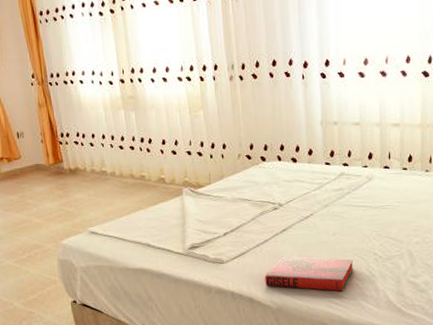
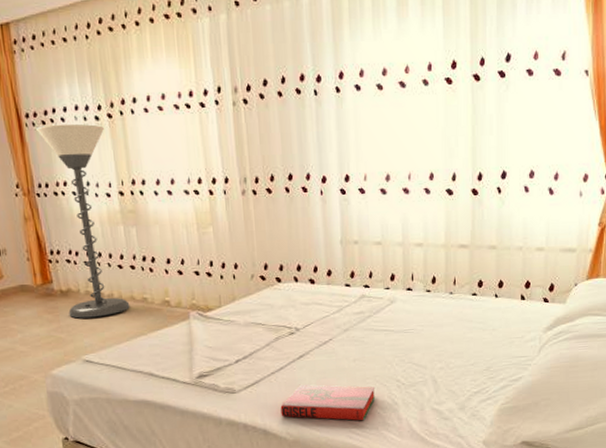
floor lamp: none [49,19,130,194] -> present [36,124,130,319]

